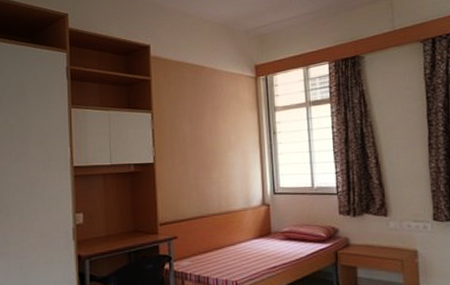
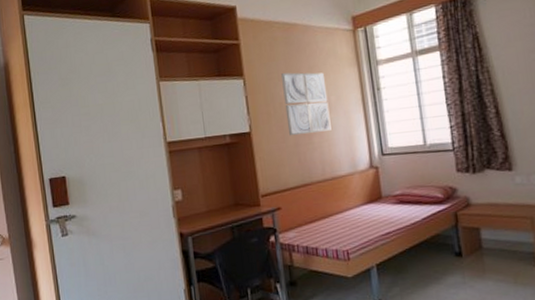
wall art: none [187,111,230,170] -> present [281,72,332,136]

